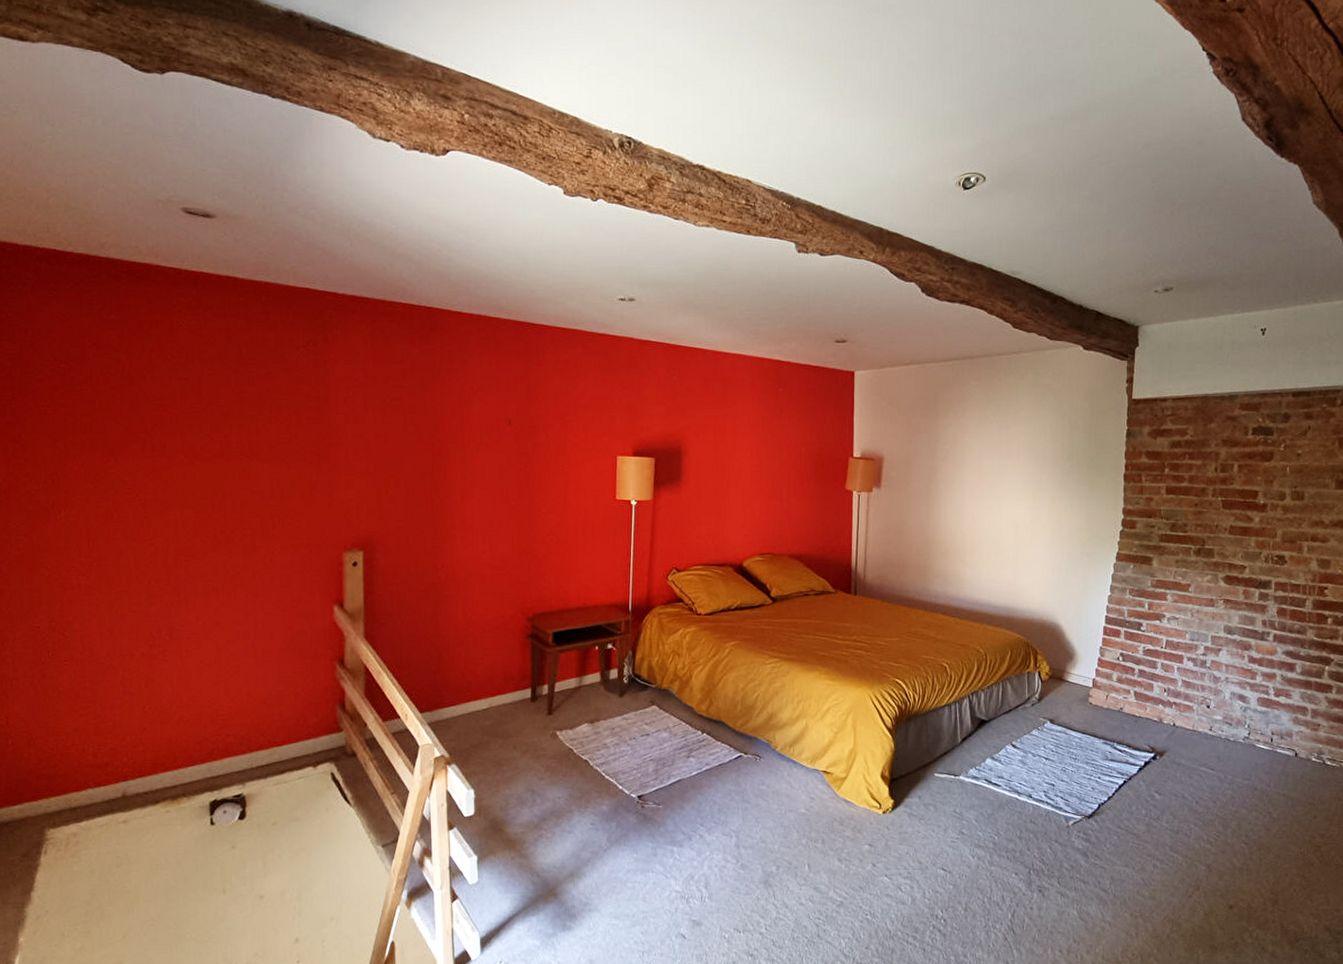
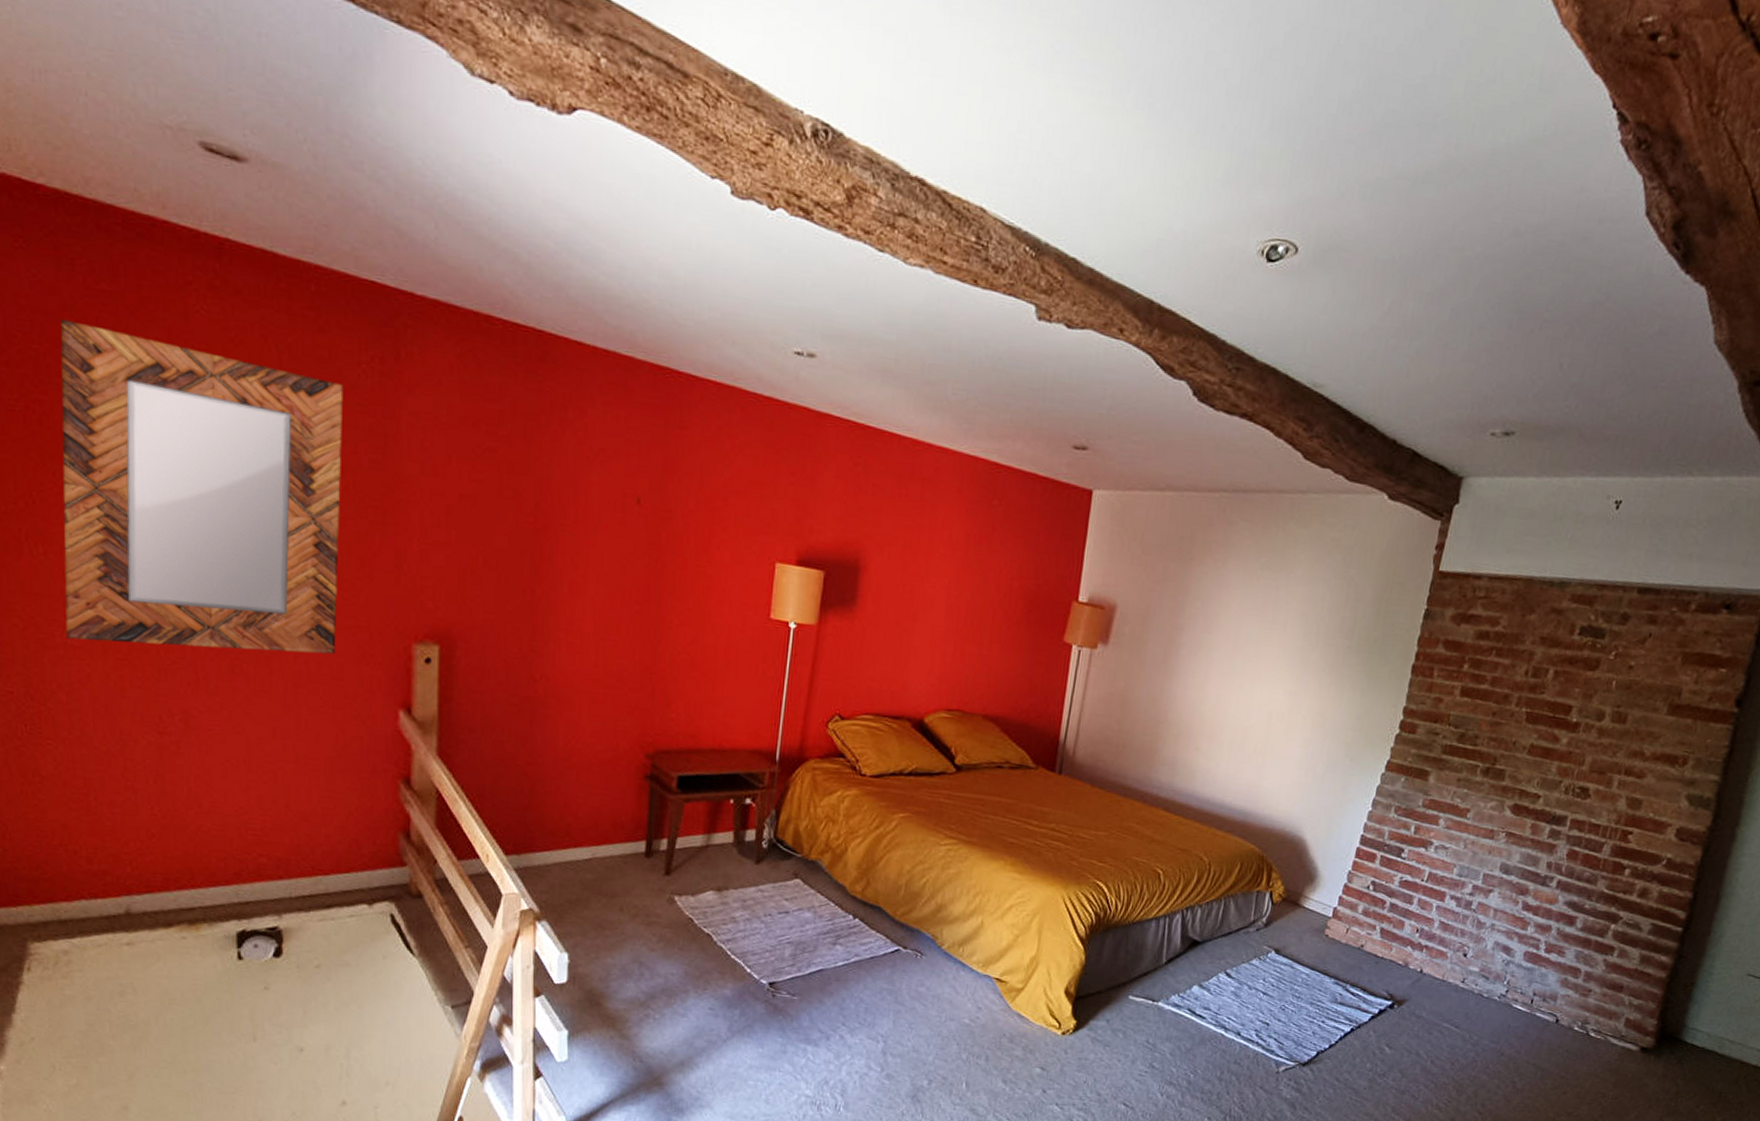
home mirror: none [80,344,287,580] -> present [60,319,344,655]

